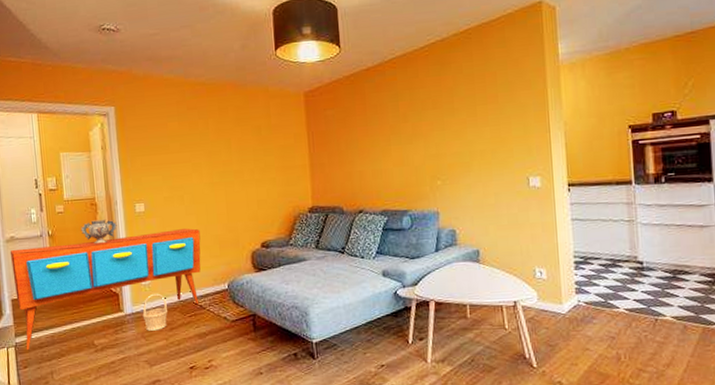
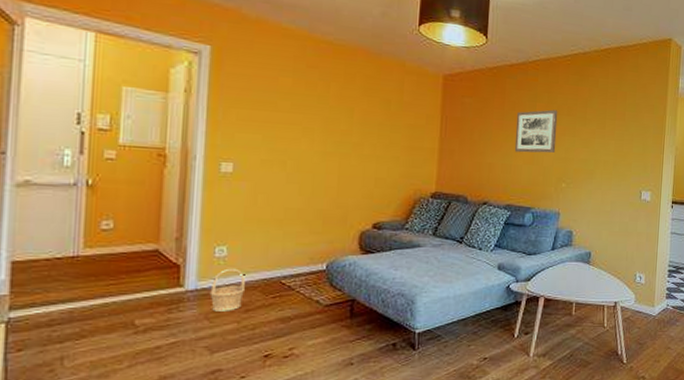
sideboard: present [10,228,201,351] -> none [19,197,301,329]
decorative urn: present [80,219,117,245] -> none [136,174,192,204]
wall art: none [379,105,426,156] -> present [514,109,558,153]

